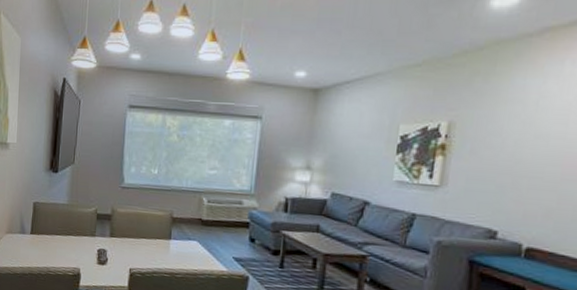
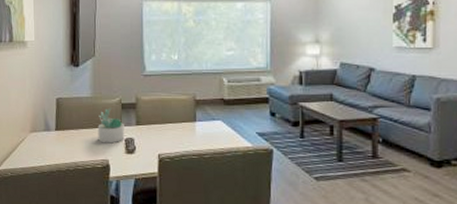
succulent plant: none [71,216,98,253] -> present [98,107,125,144]

